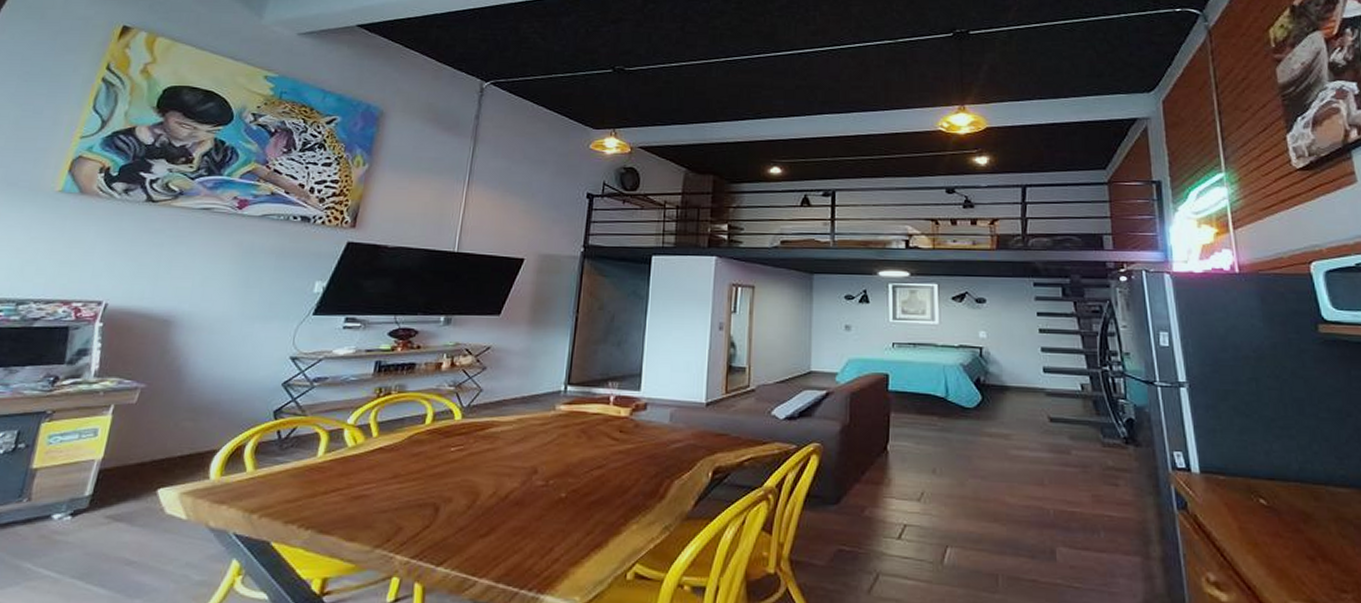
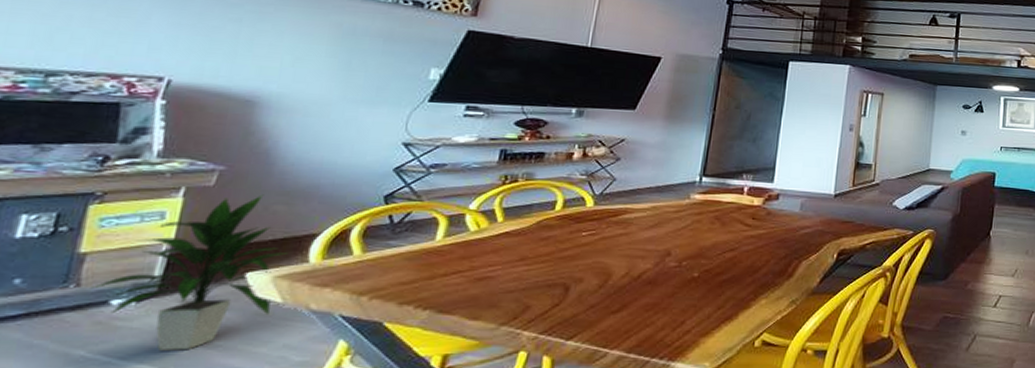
indoor plant: none [38,411,193,566] -> present [89,194,289,351]

